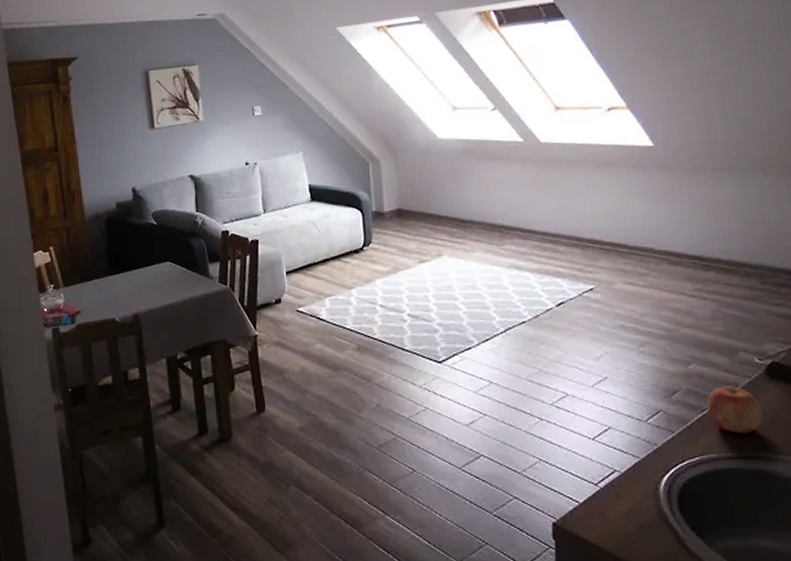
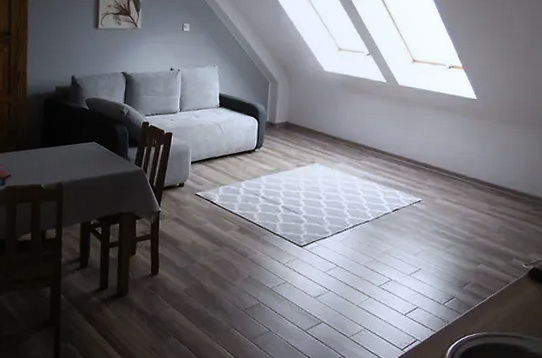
apple: present [706,386,763,434] -> none [486,282,522,319]

